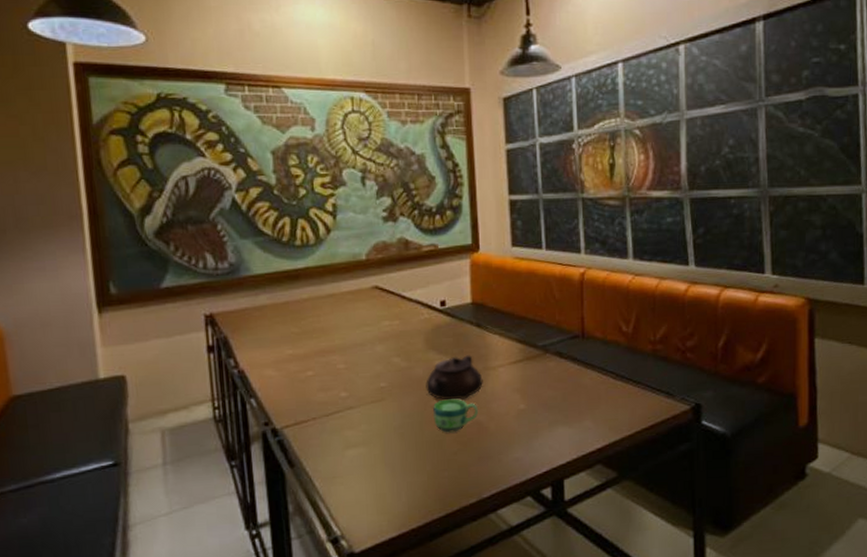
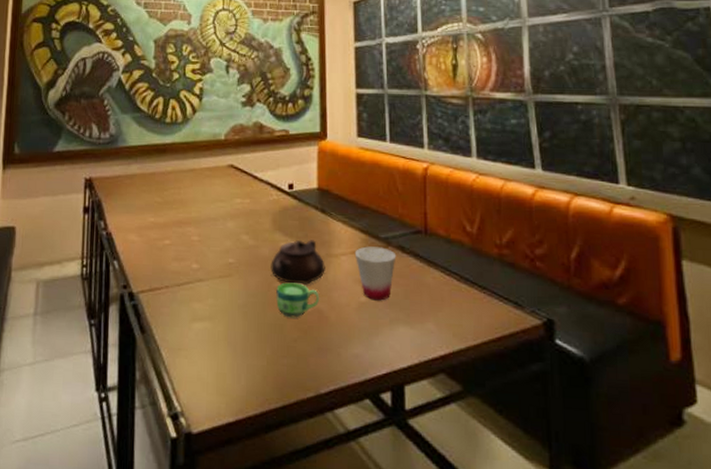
cup: none [512,355,554,406] -> present [354,246,397,301]

